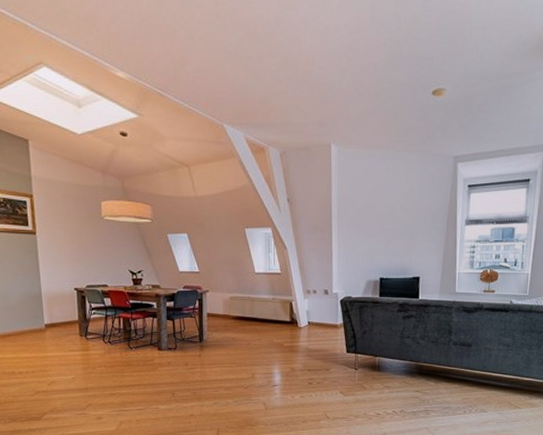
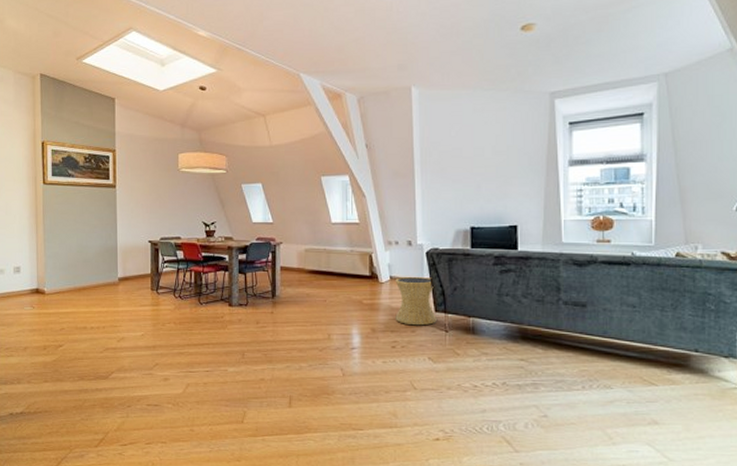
side table: none [312,321,348,365] -> present [395,276,437,326]

